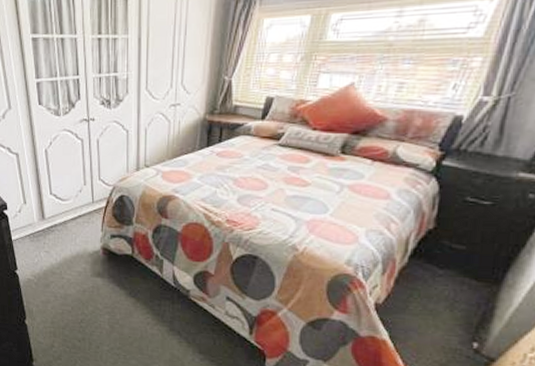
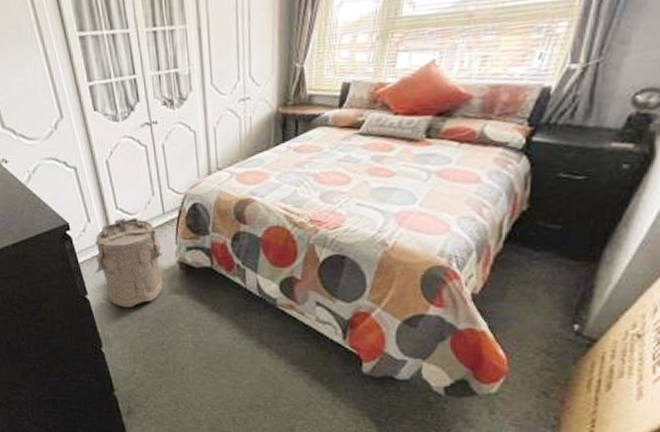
laundry hamper: none [25,203,88,285] -> present [94,218,163,307]

